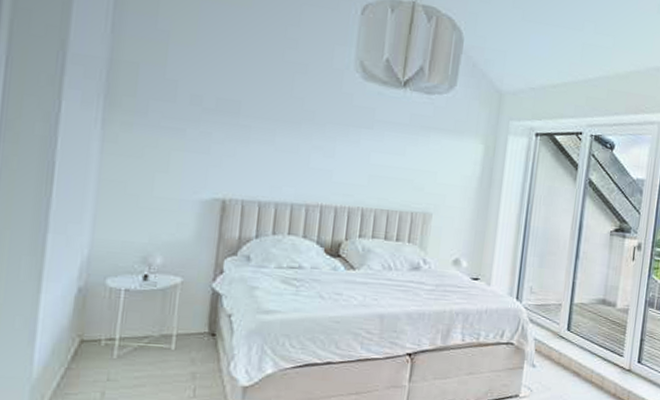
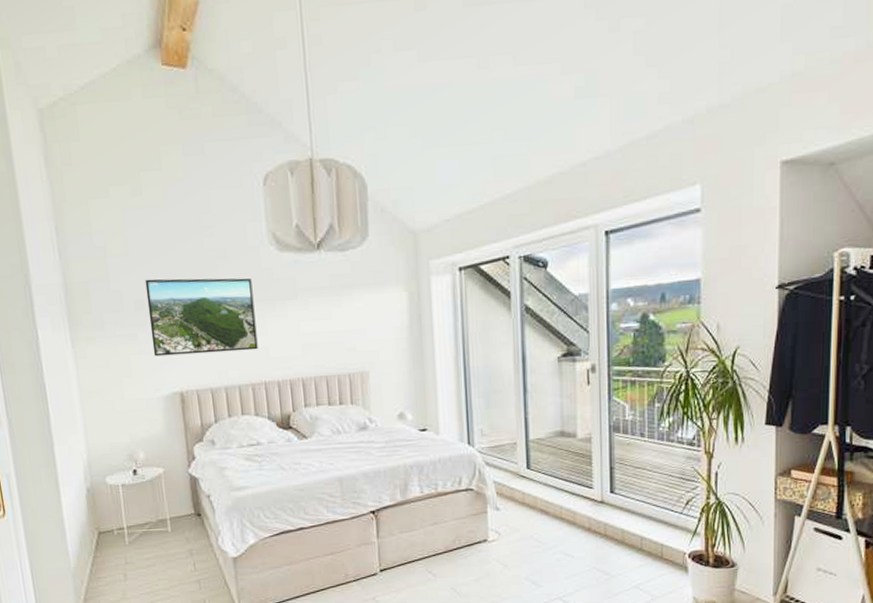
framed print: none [200,76,329,171] -> present [145,278,258,357]

